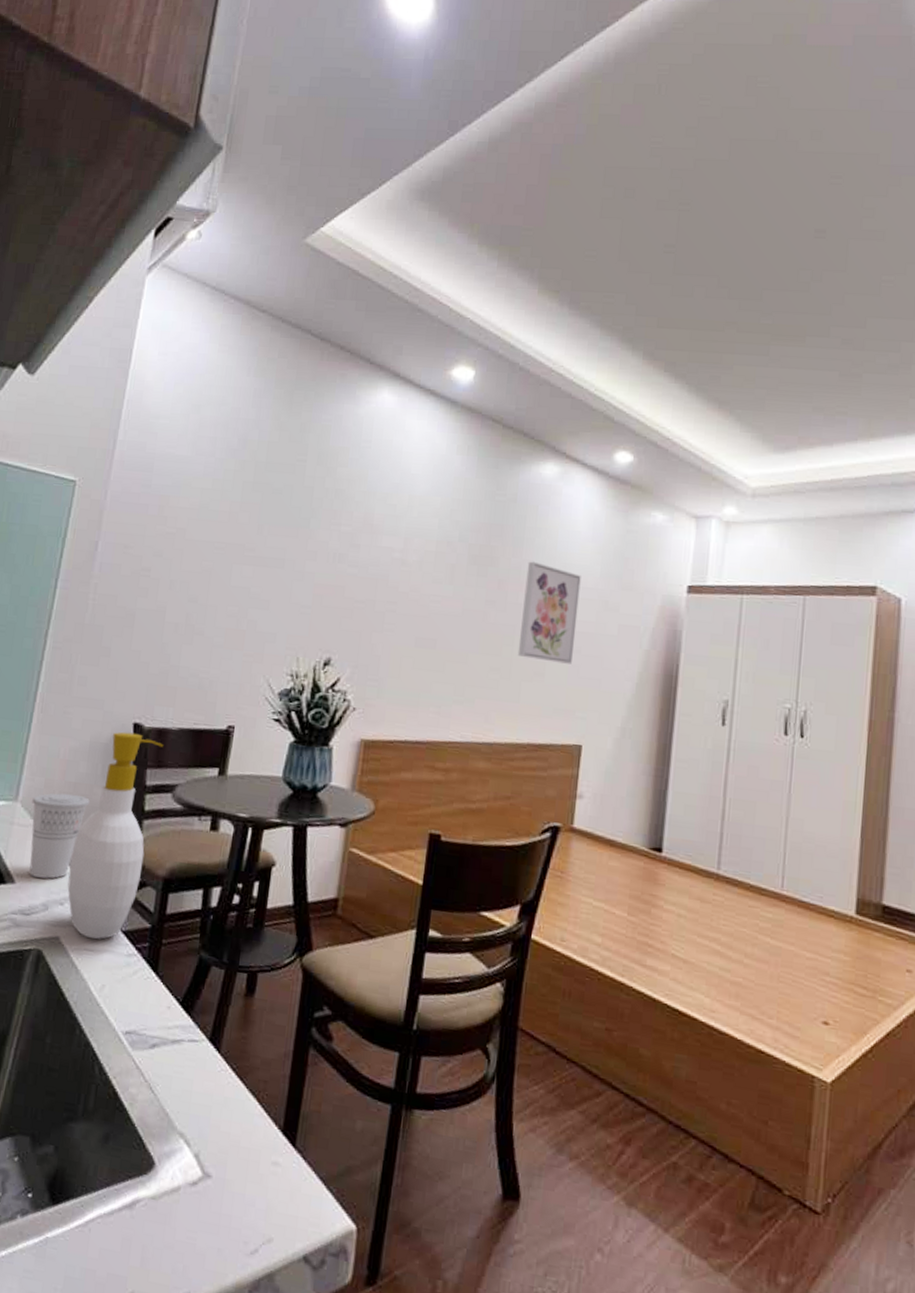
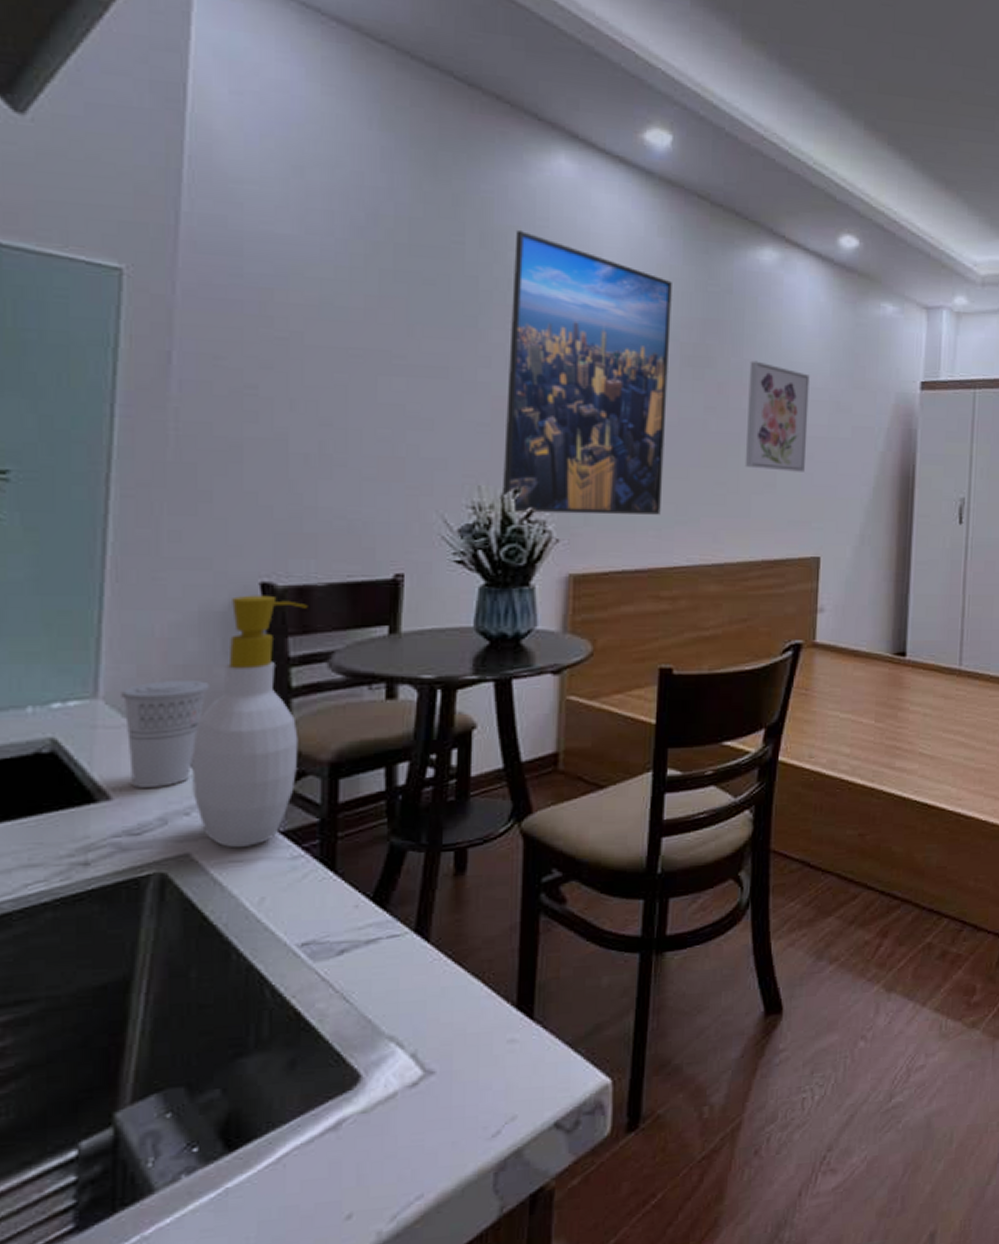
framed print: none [314,450,466,694] -> present [501,229,672,515]

